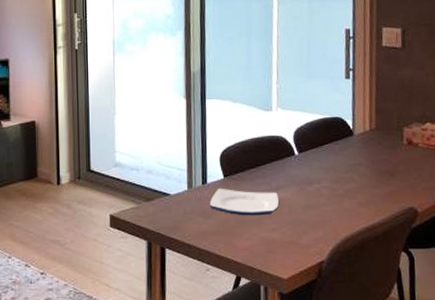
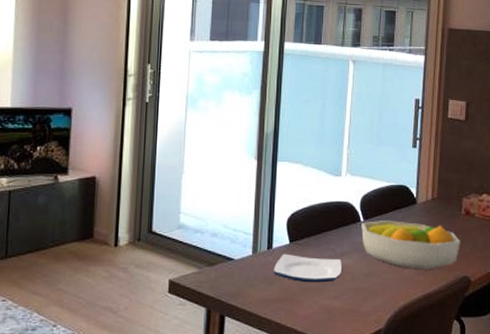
fruit bowl: none [296,153,404,201] -> present [361,221,460,269]

